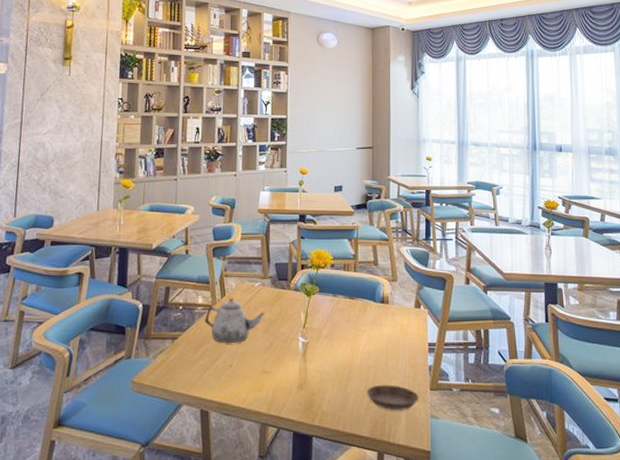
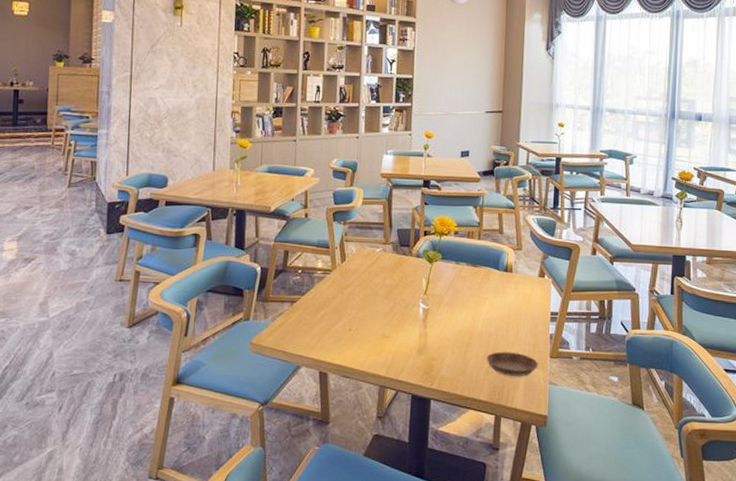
teapot: present [205,298,264,343] -> none [324,263,385,308]

